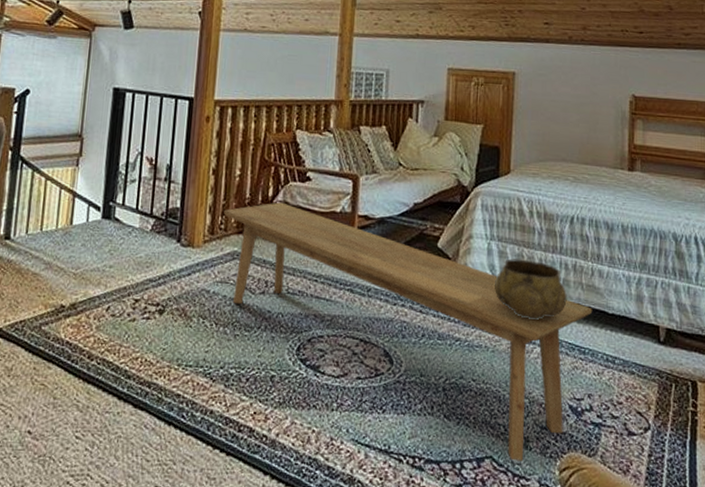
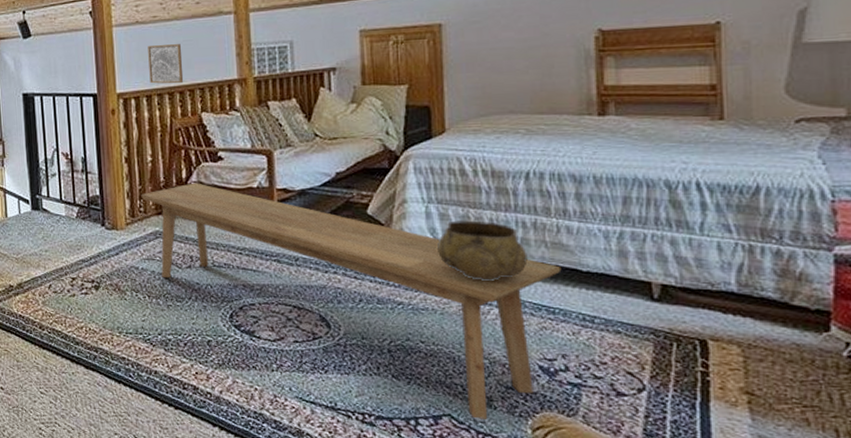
wall art: none [250,56,285,98] -> present [148,44,184,84]

